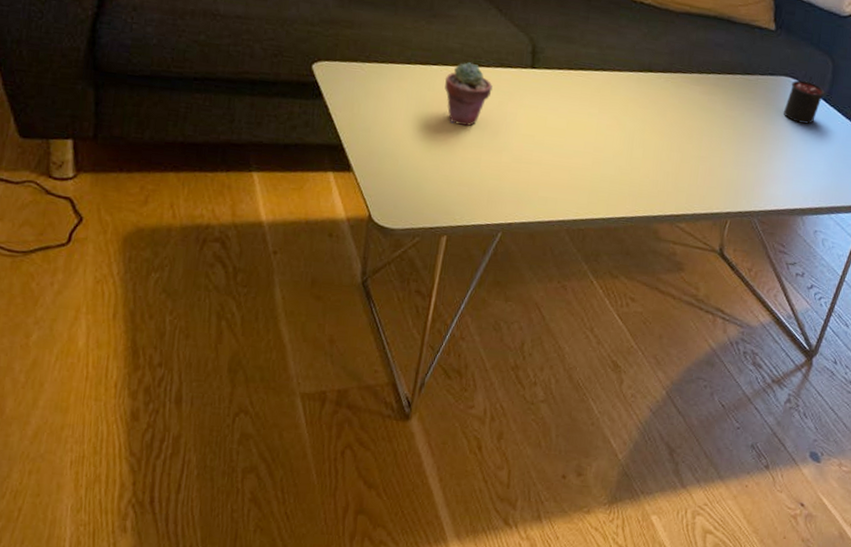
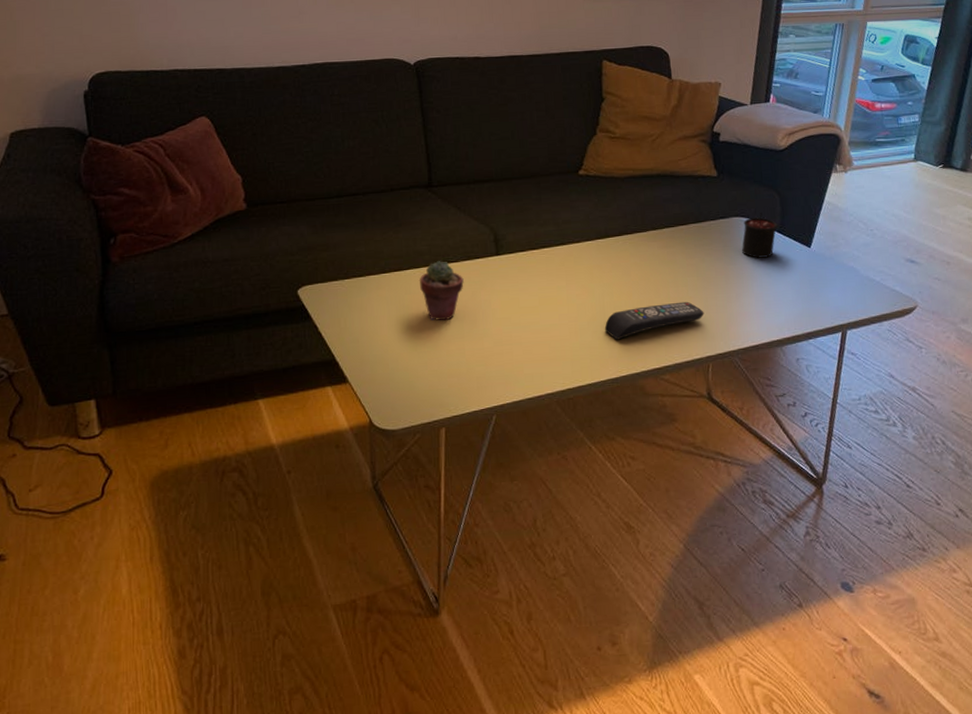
remote control: none [629,149,733,179] -> present [604,301,704,340]

